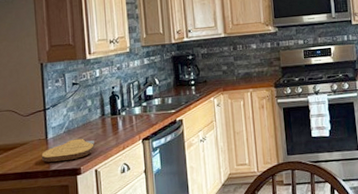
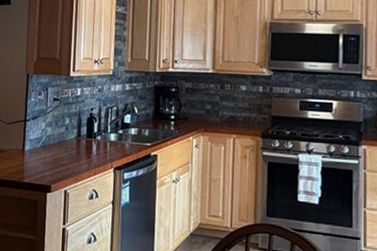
cutting board: present [41,138,95,162] -> none [16,155,67,176]

